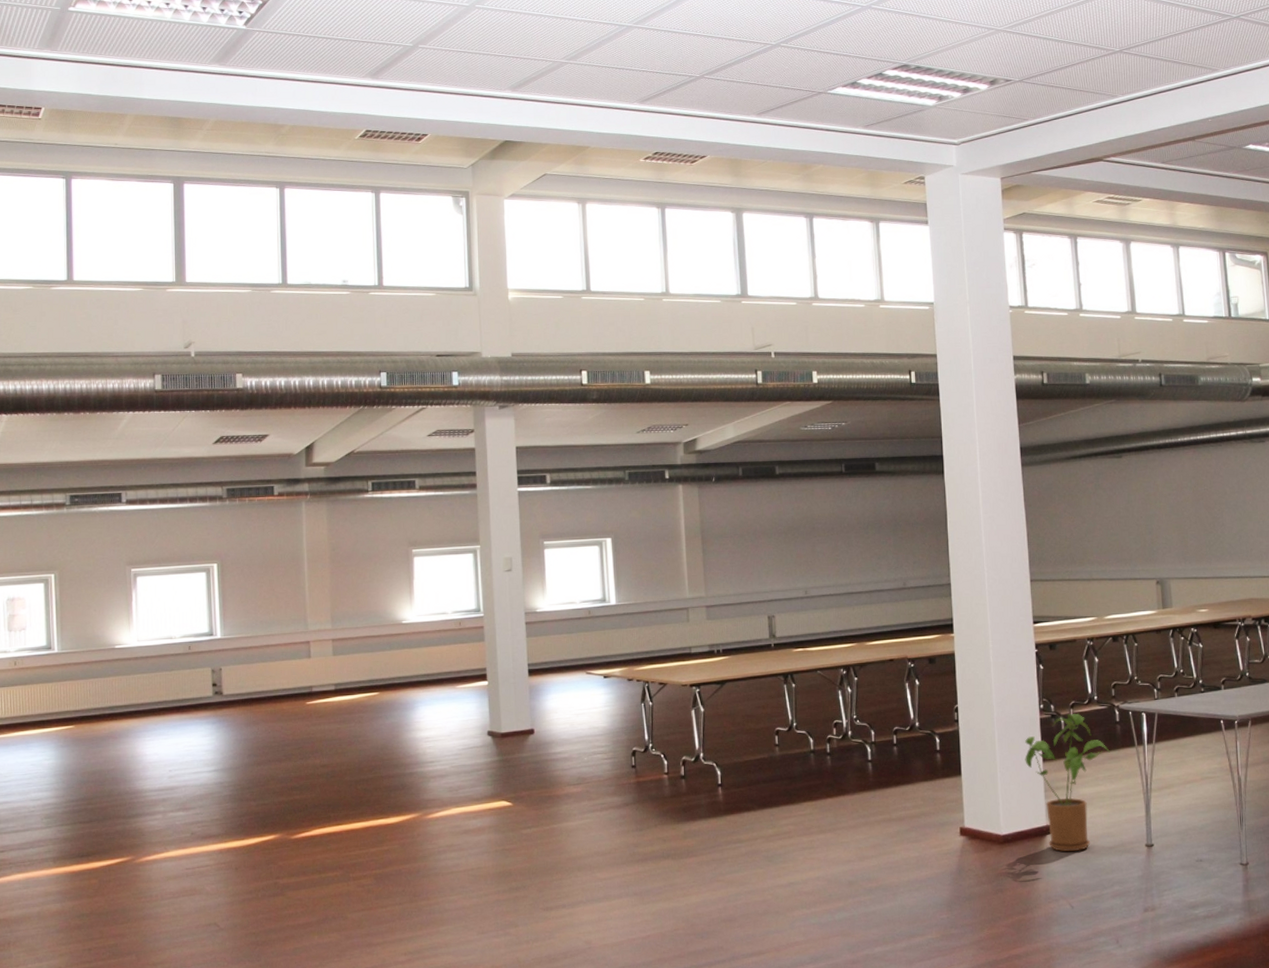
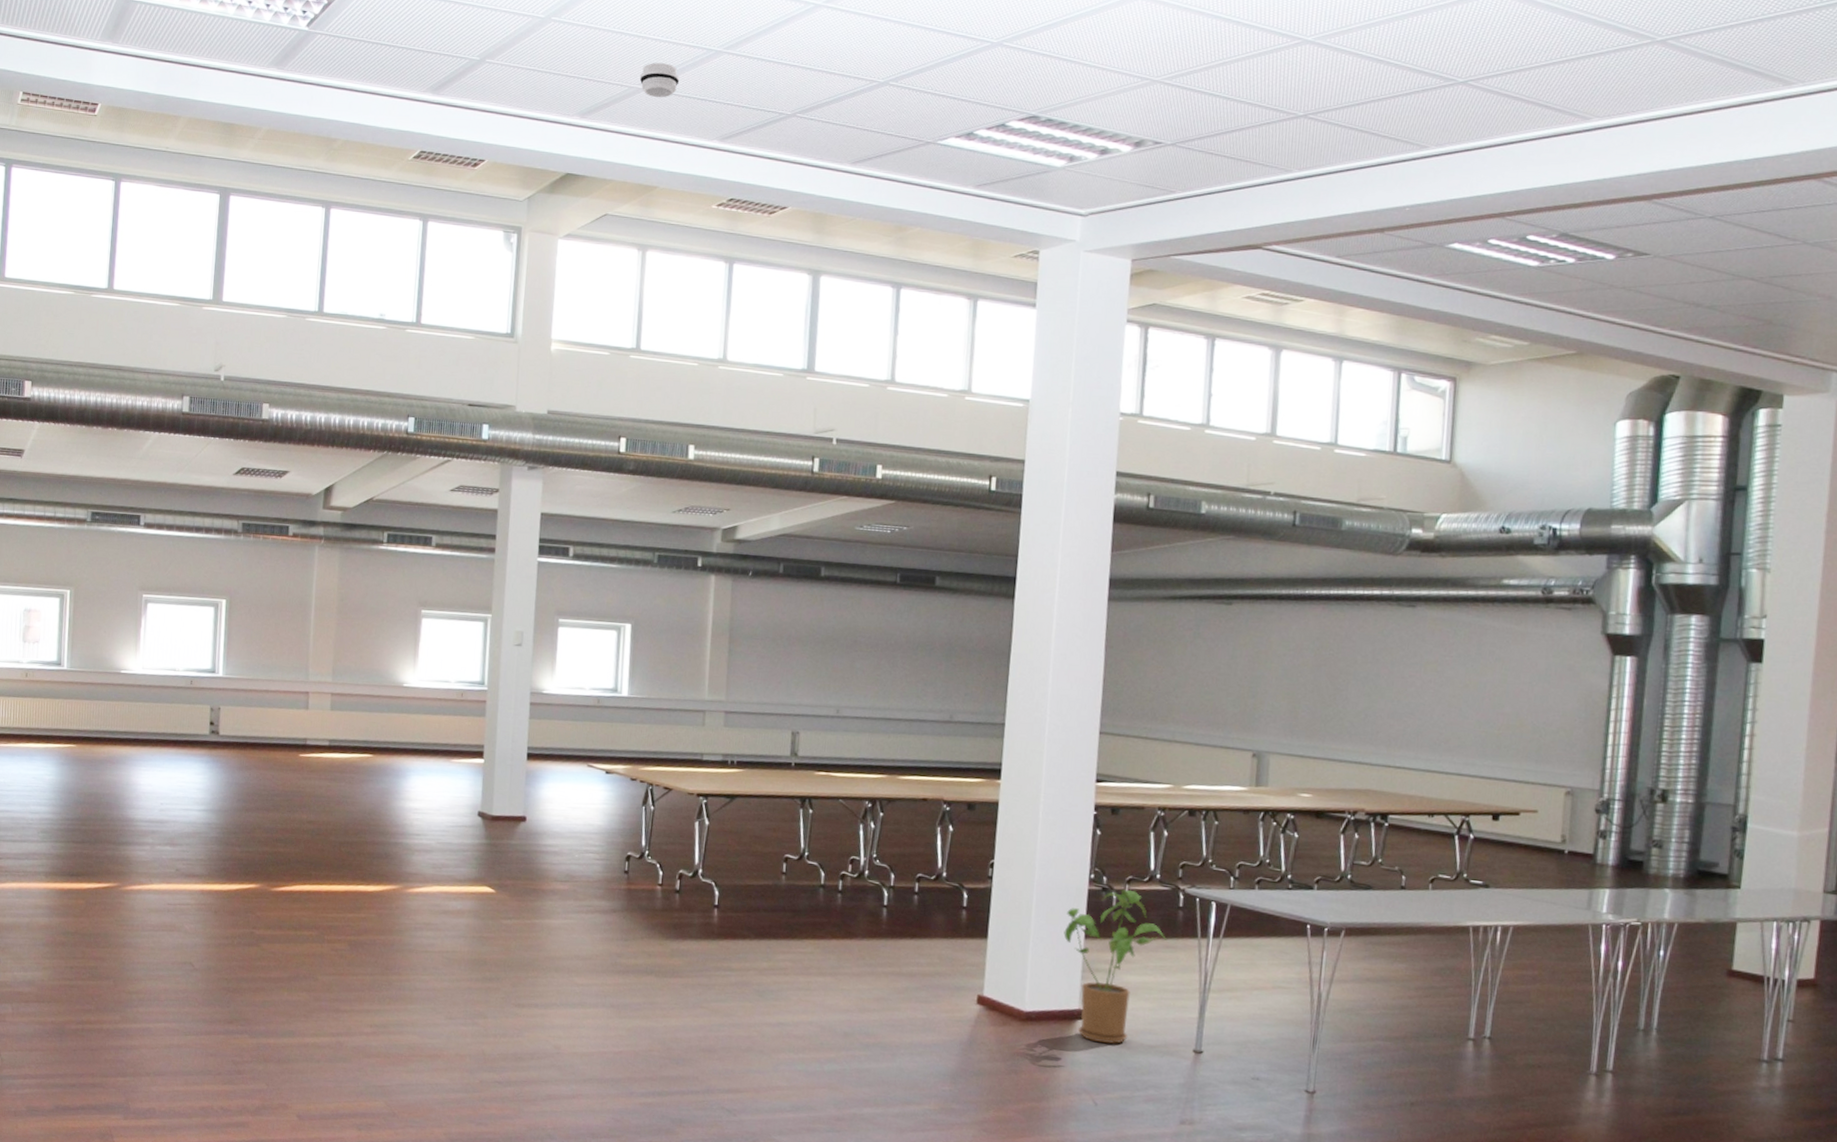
smoke detector: none [561,39,598,70] -> present [639,63,680,98]

